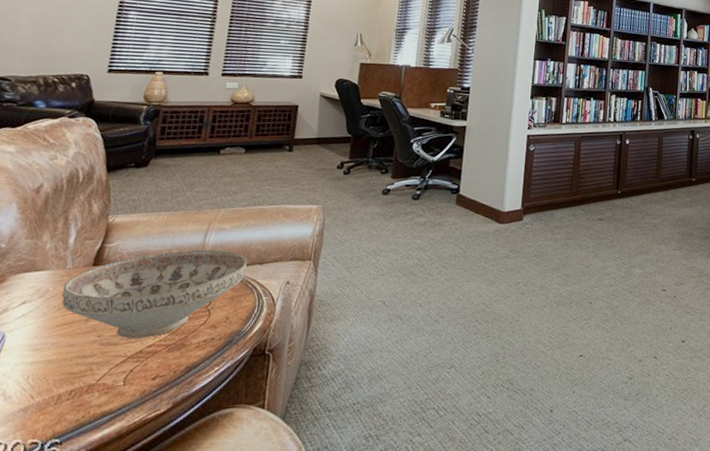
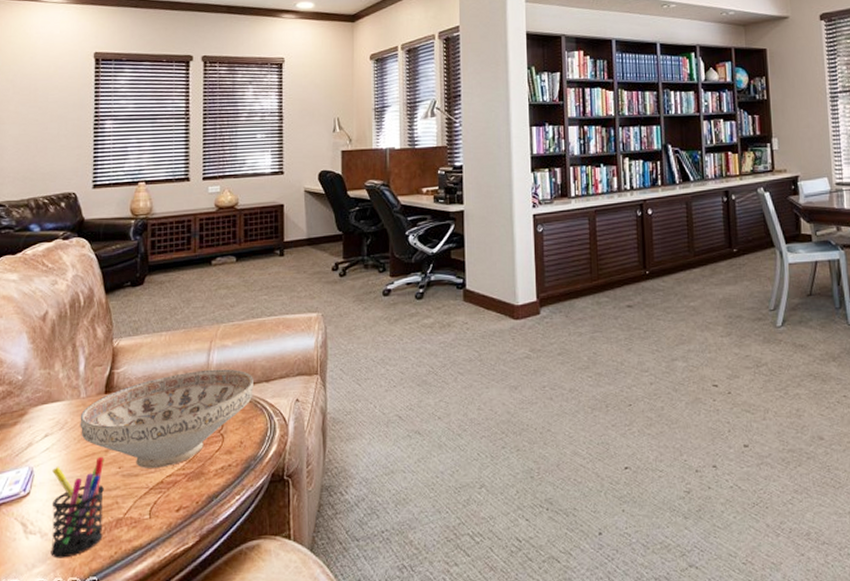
pen holder: none [12,325,84,421] -> present [50,456,104,558]

